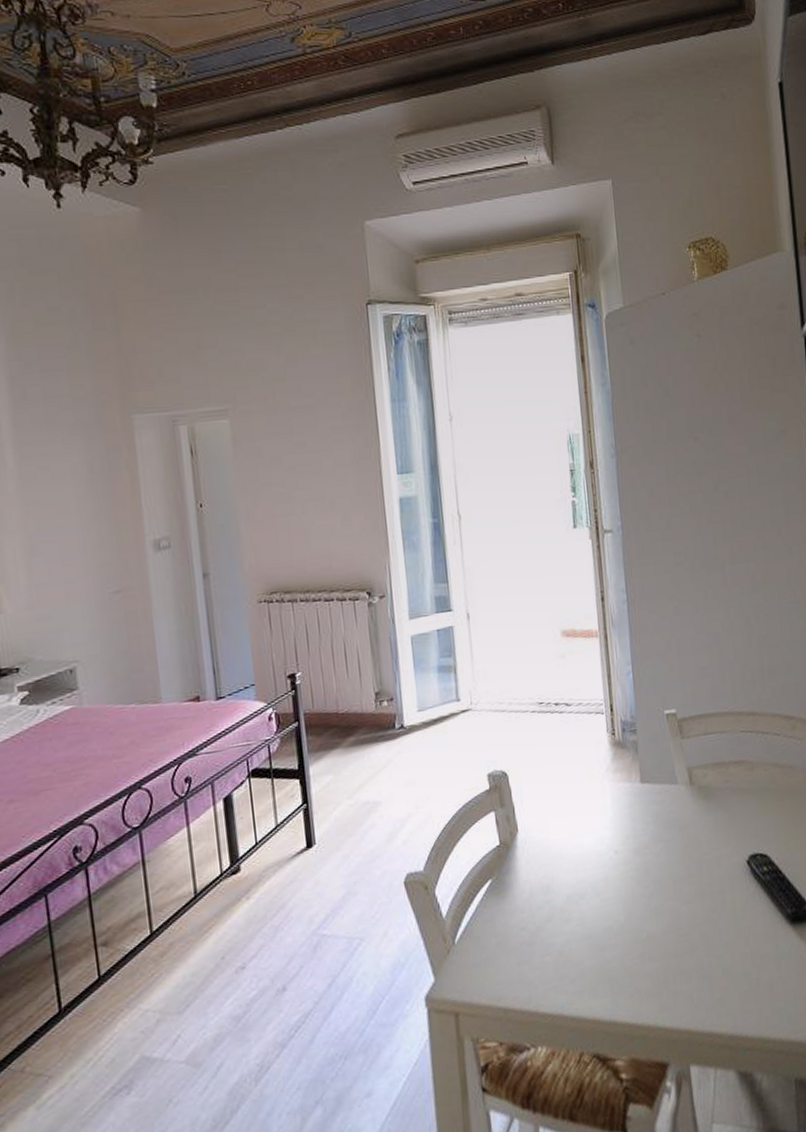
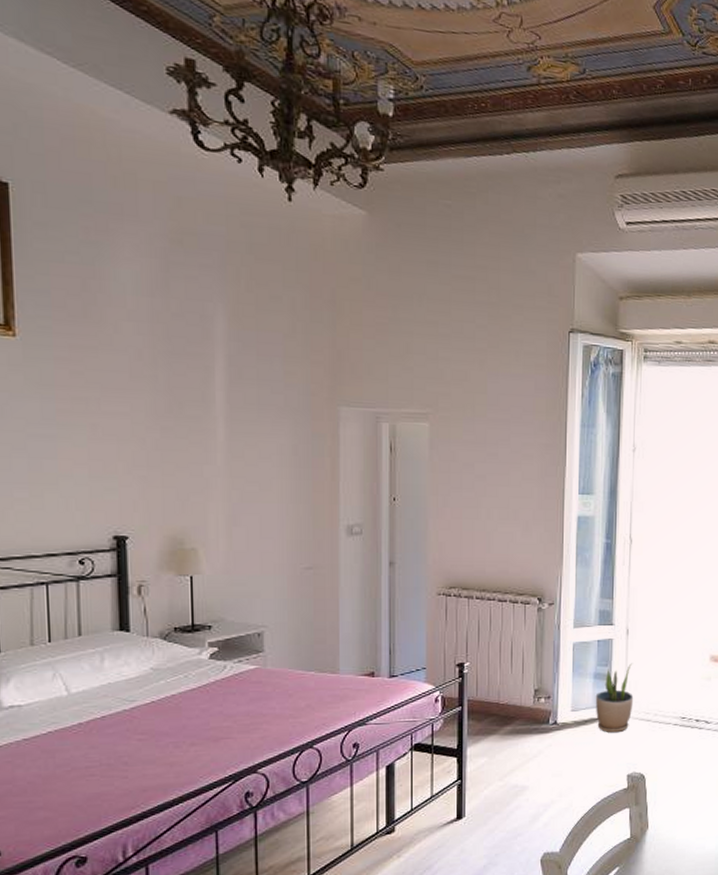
potted plant: none [441,650,485,730] -> present [595,663,634,733]

